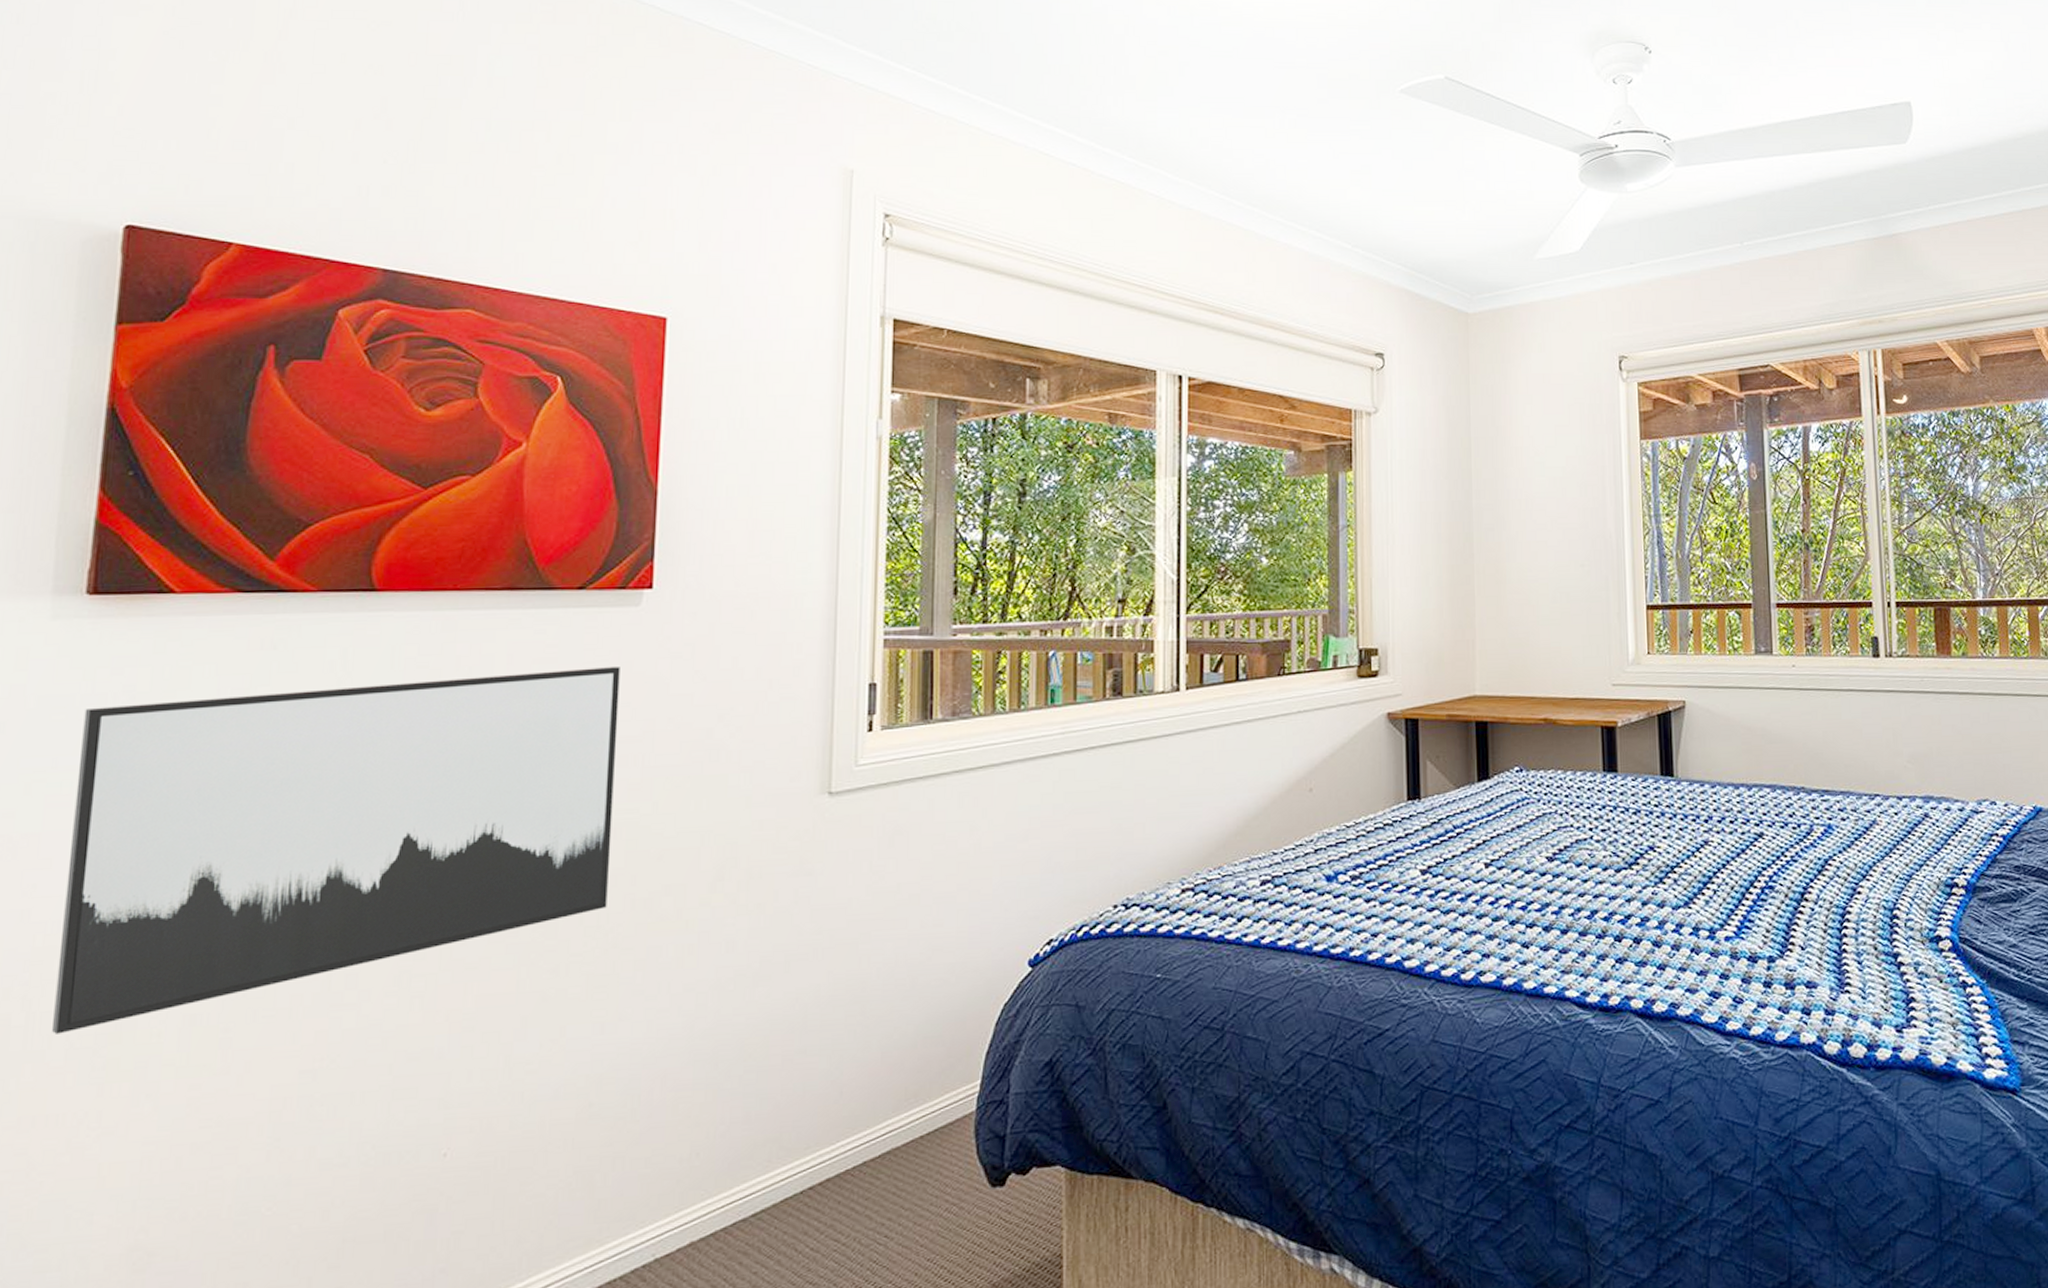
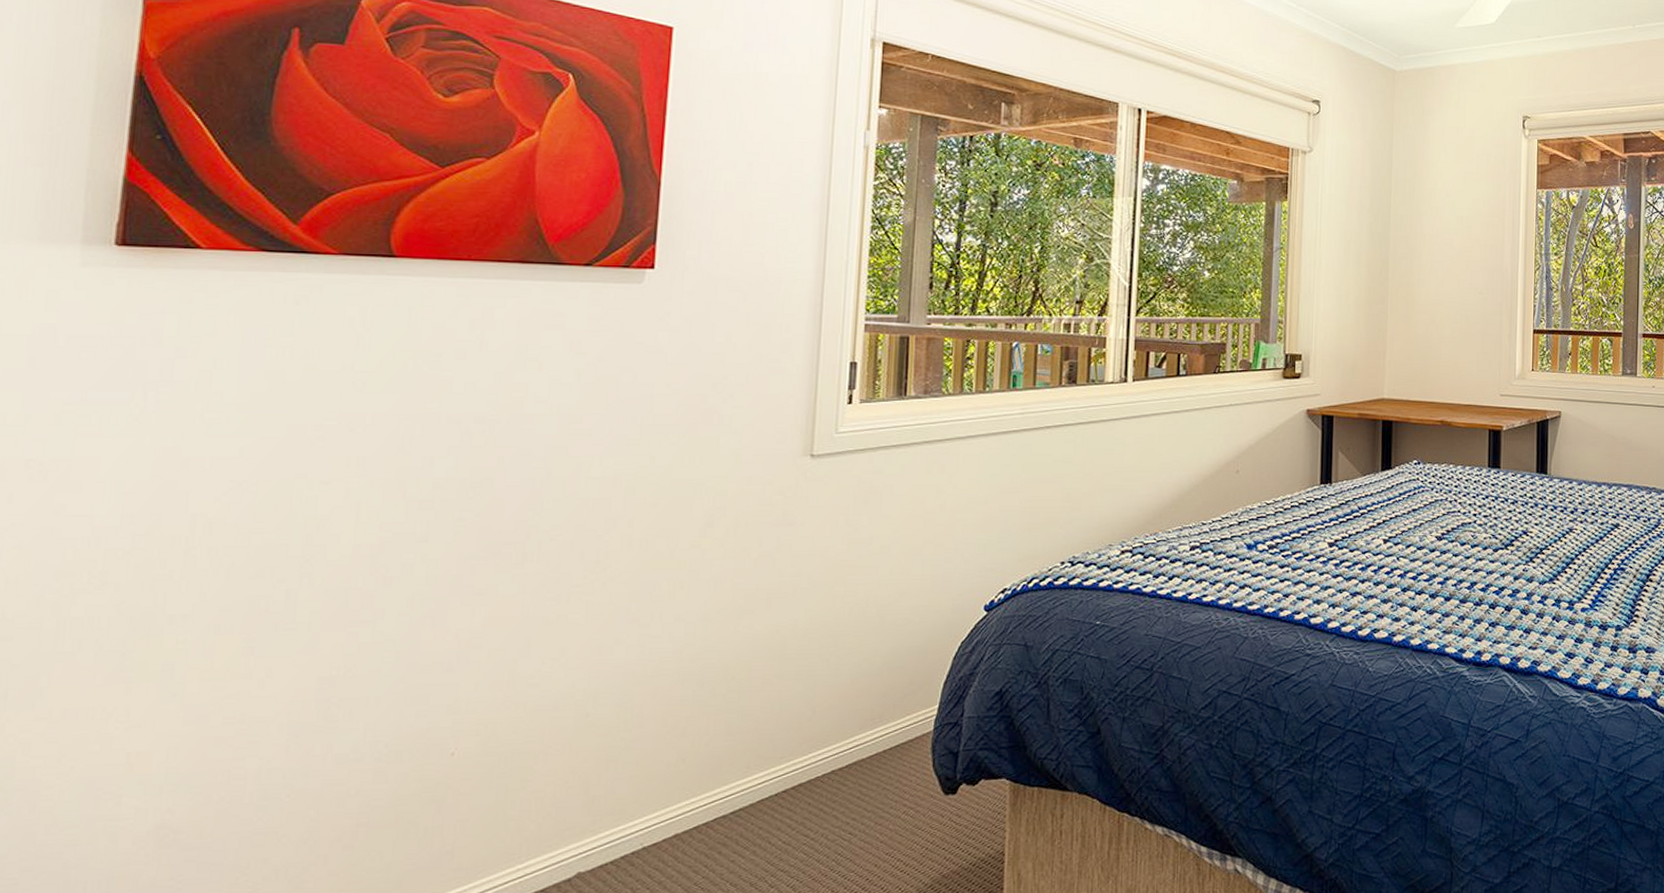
wall art: present [52,666,620,1034] -> none [82,335,623,638]

